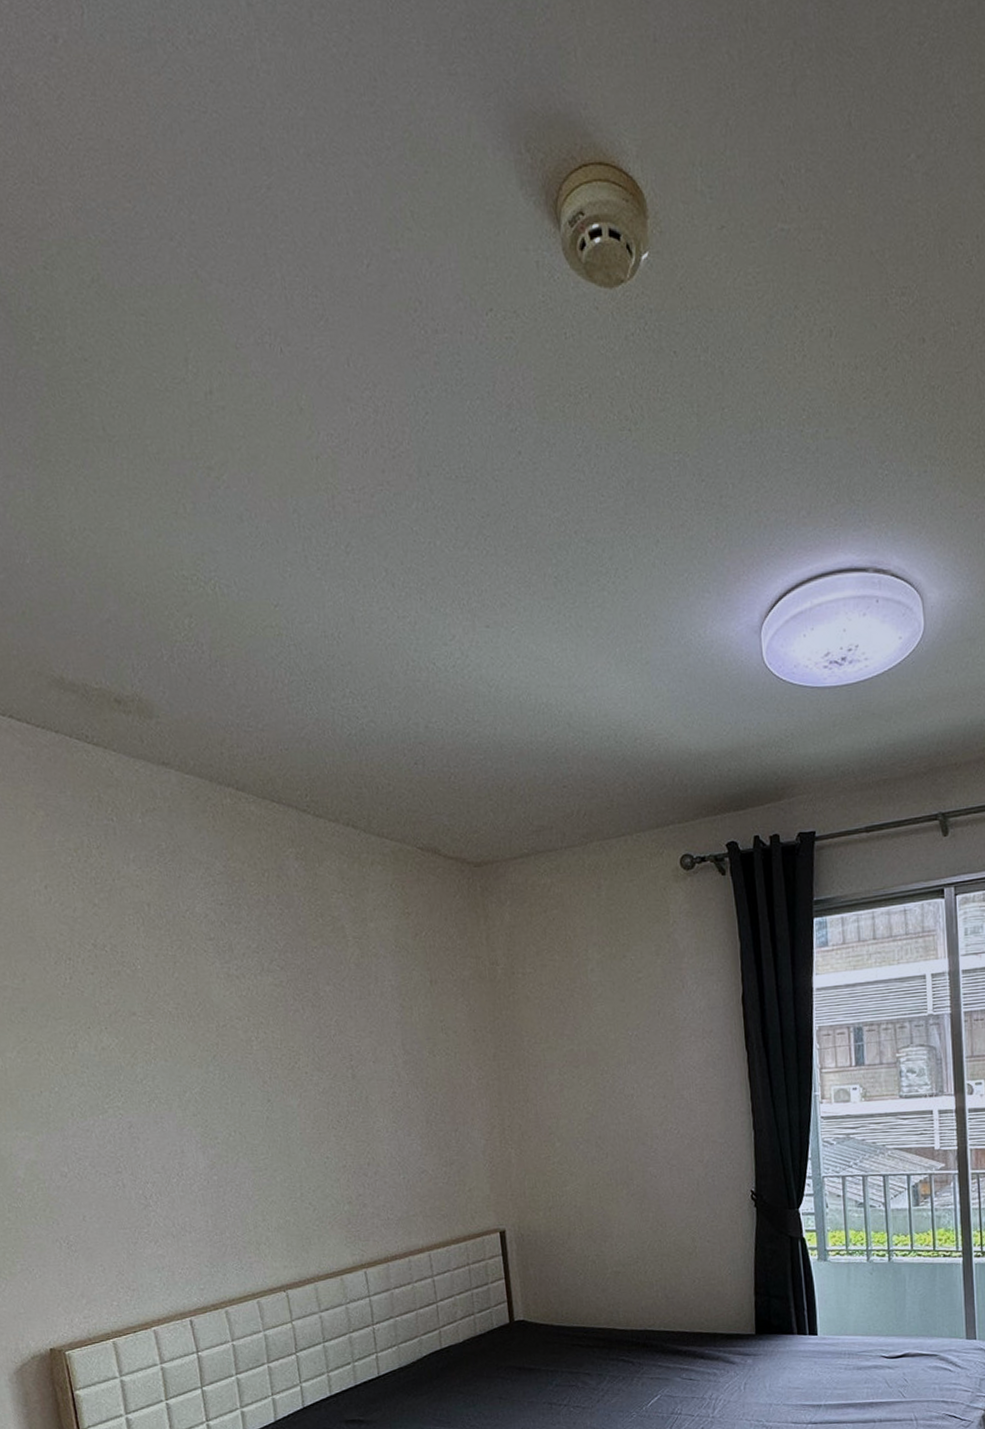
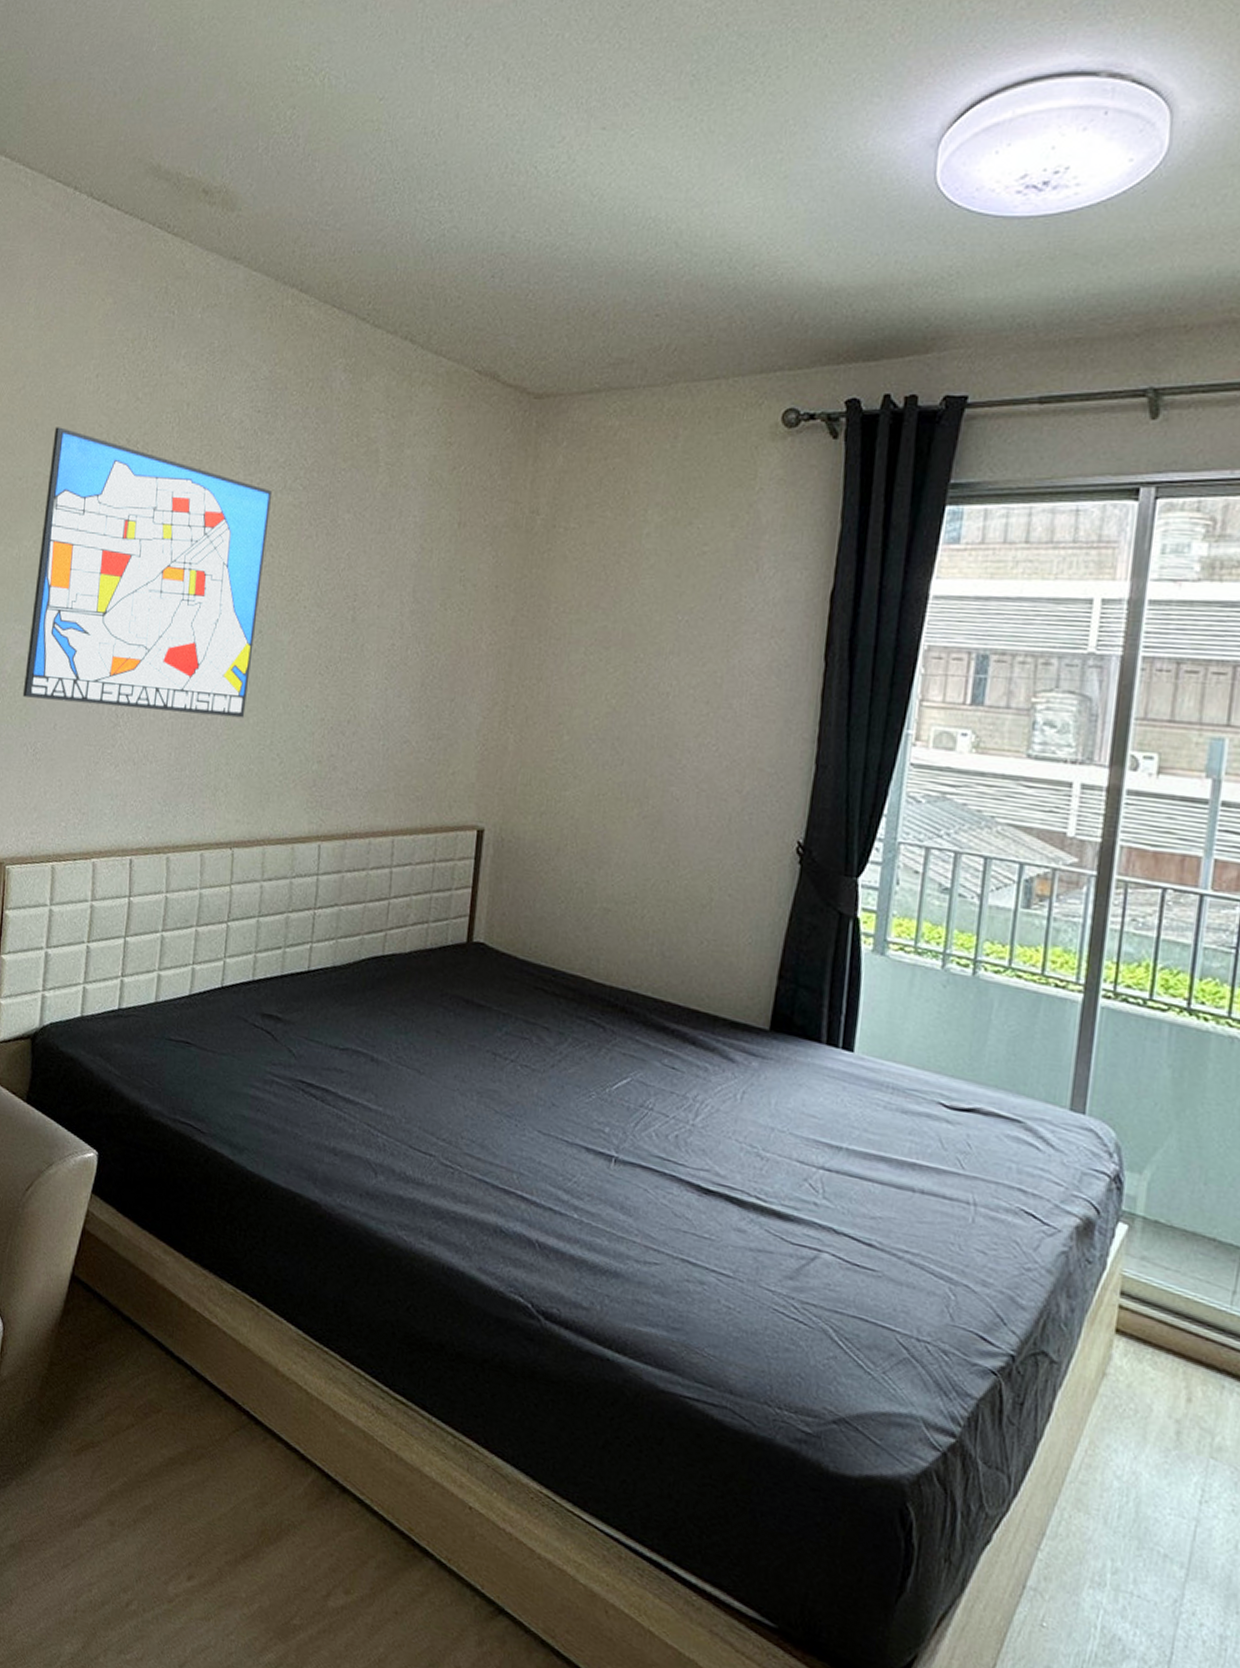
wall art: none [13,940,271,1197] -> present [22,427,273,719]

